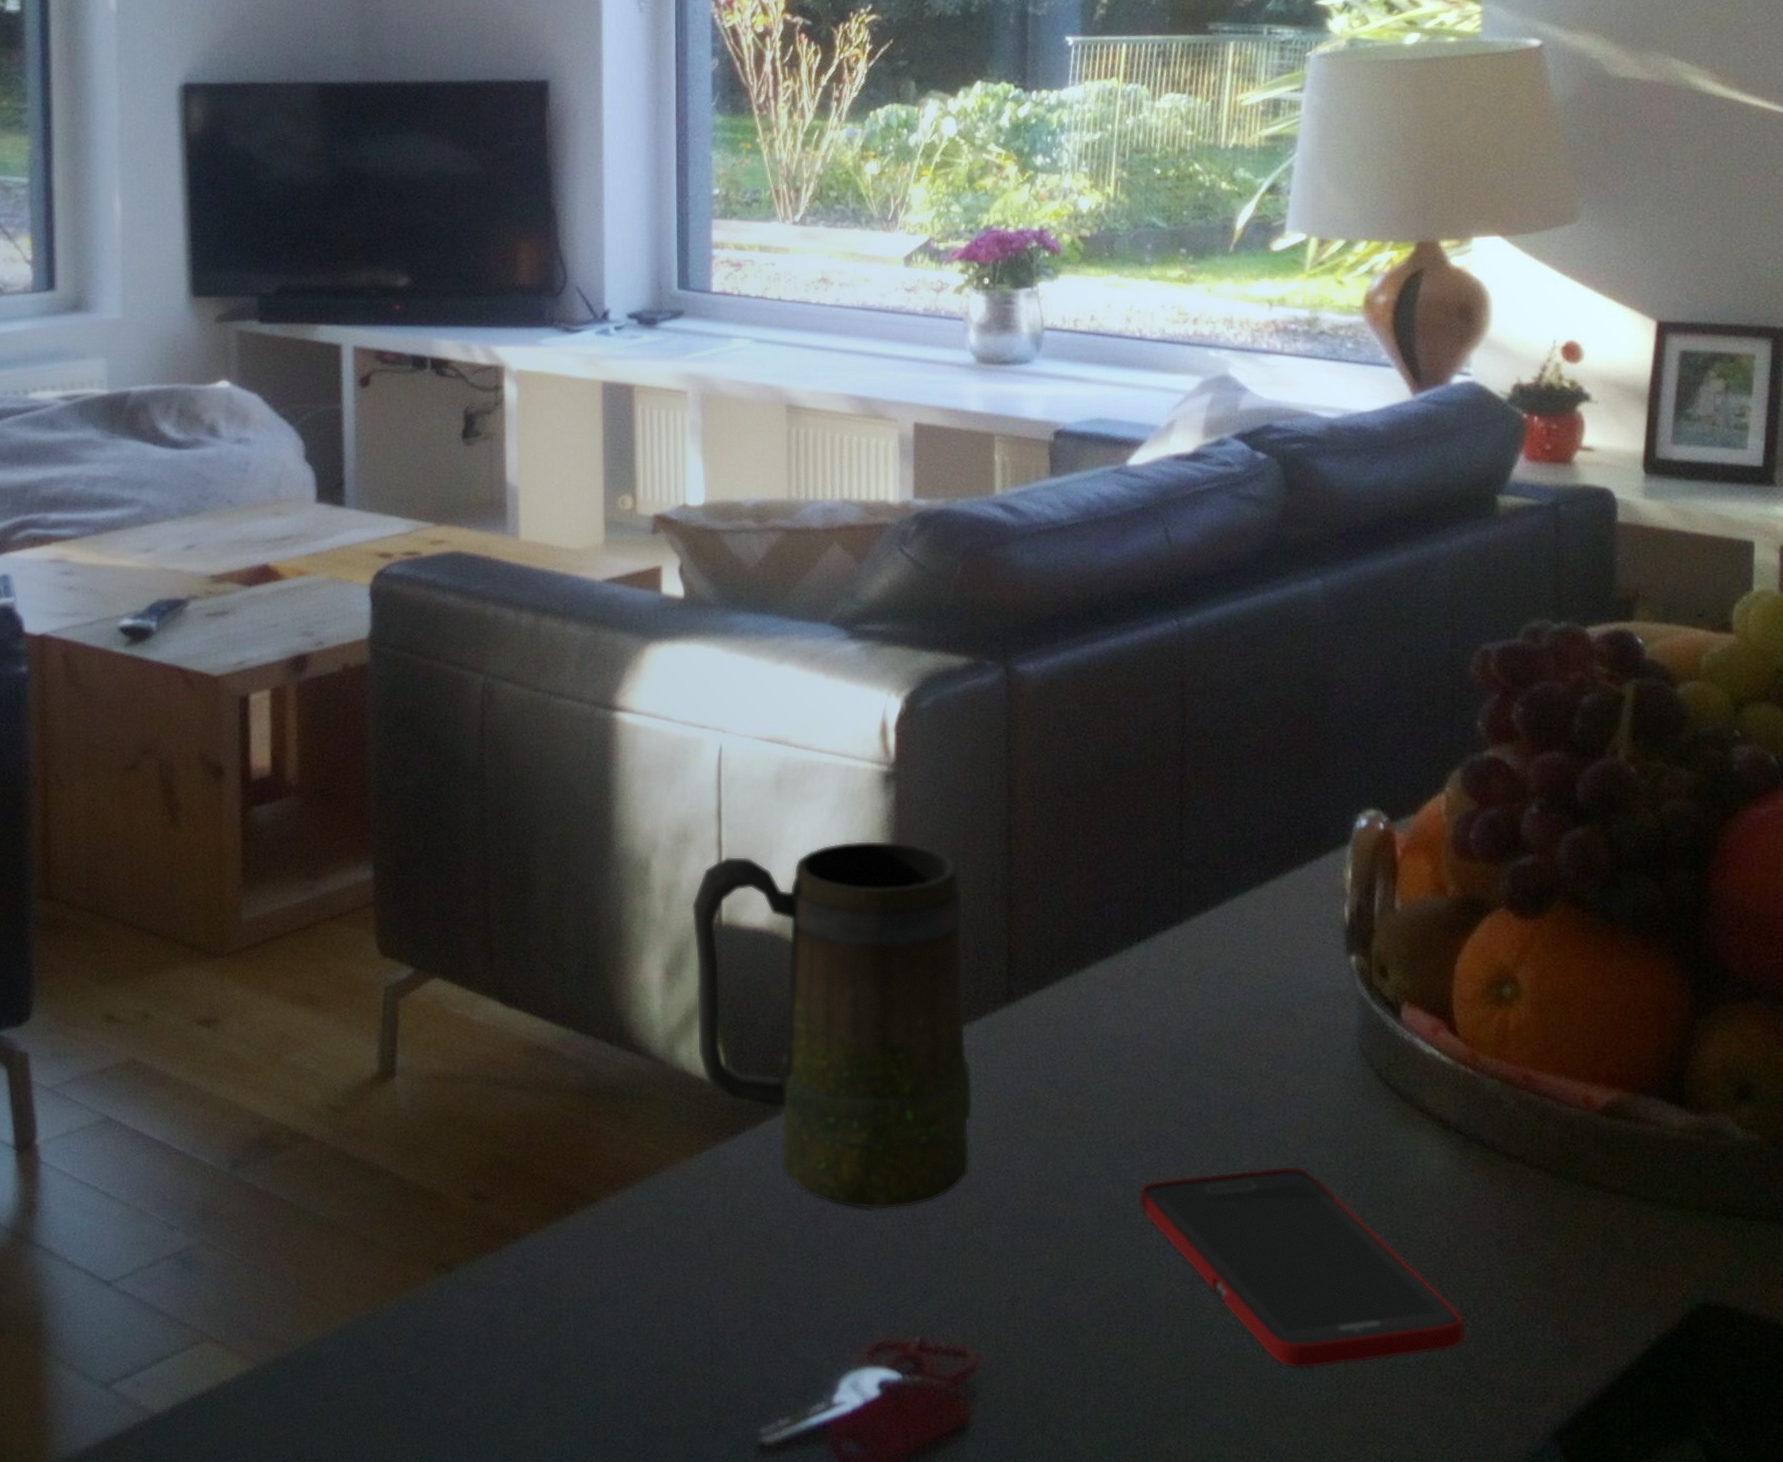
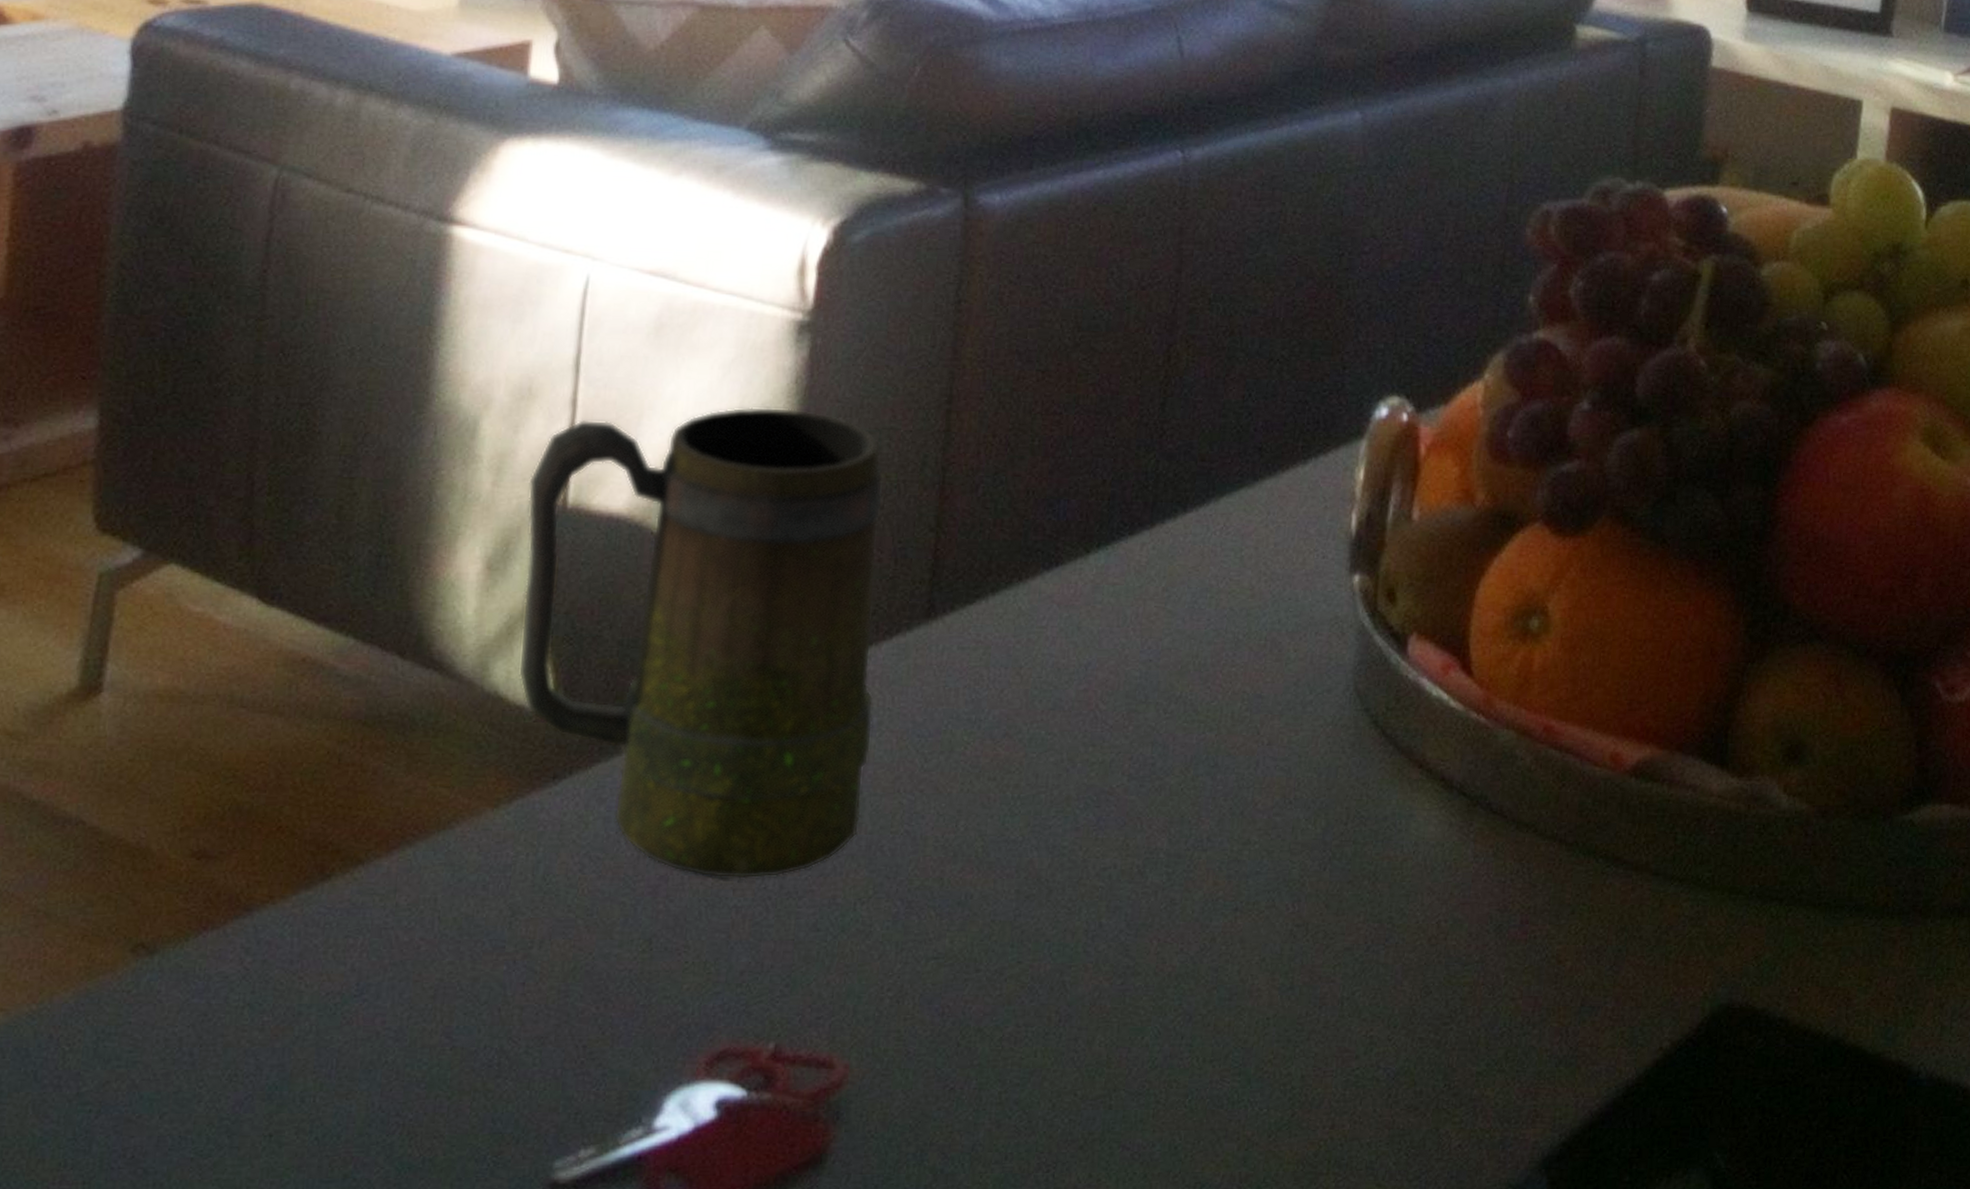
cell phone: present [1138,1166,1465,1369] -> none [1067,831,1450,1083]

